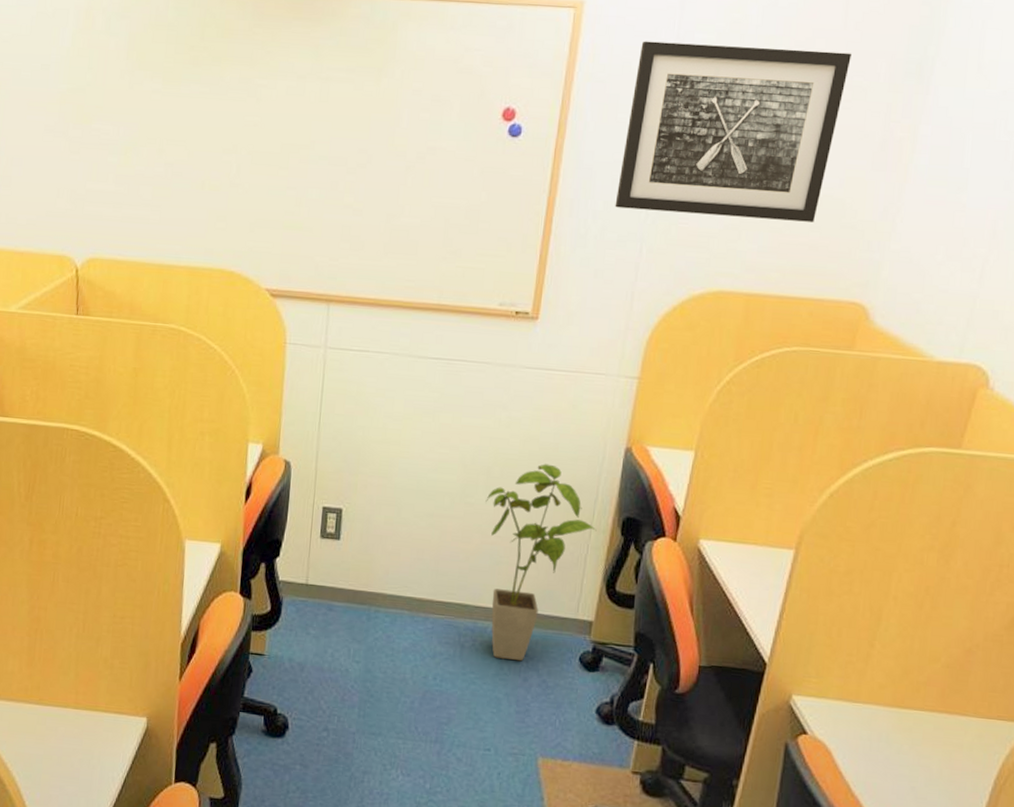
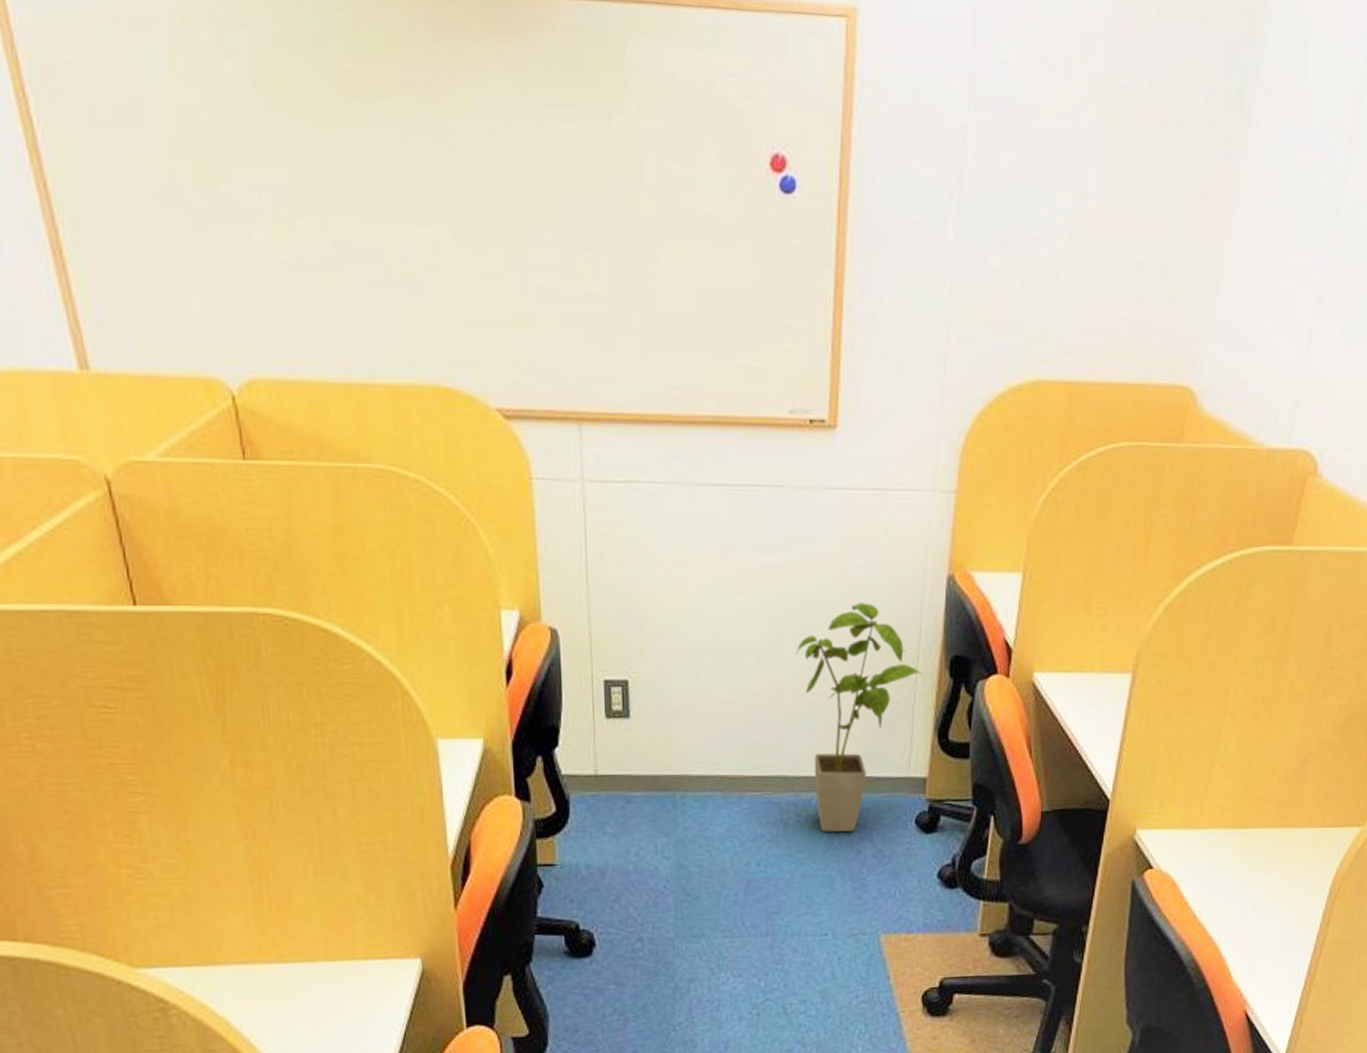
wall art: present [615,41,851,222] -> none [914,62,1167,292]

